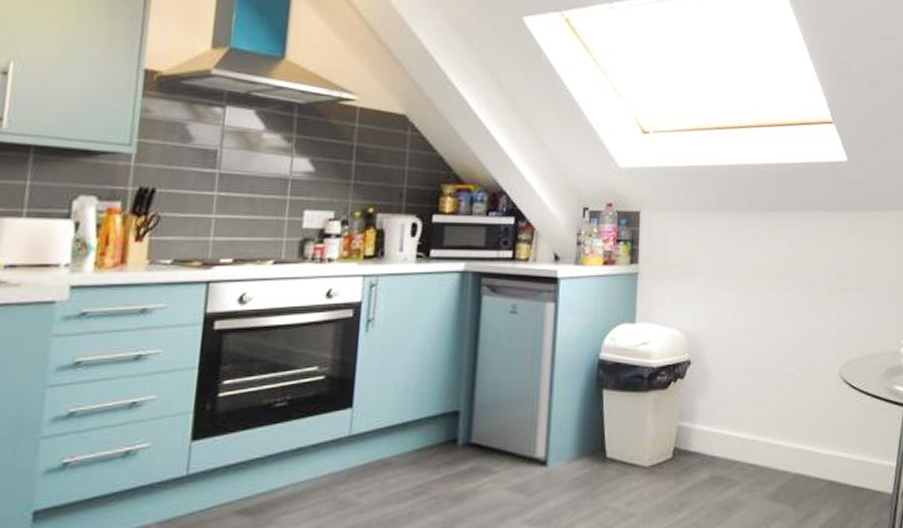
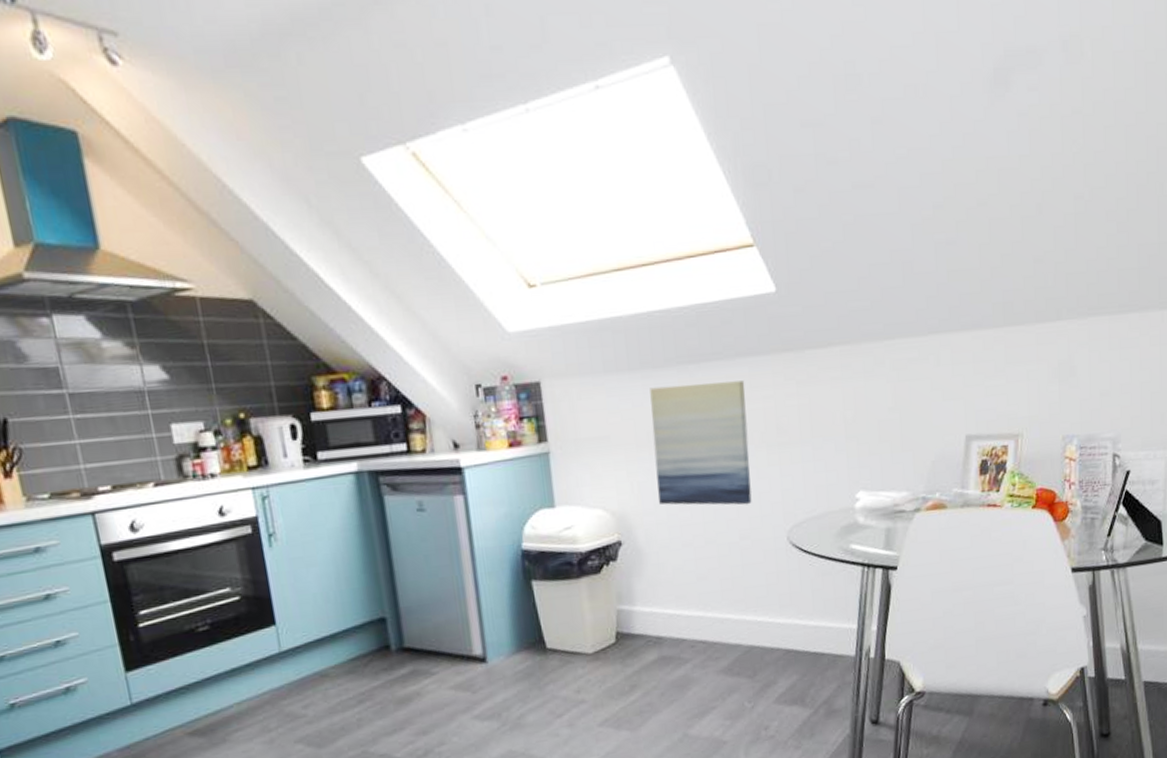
wall art: none [728,227,815,339] -> present [650,380,752,506]

